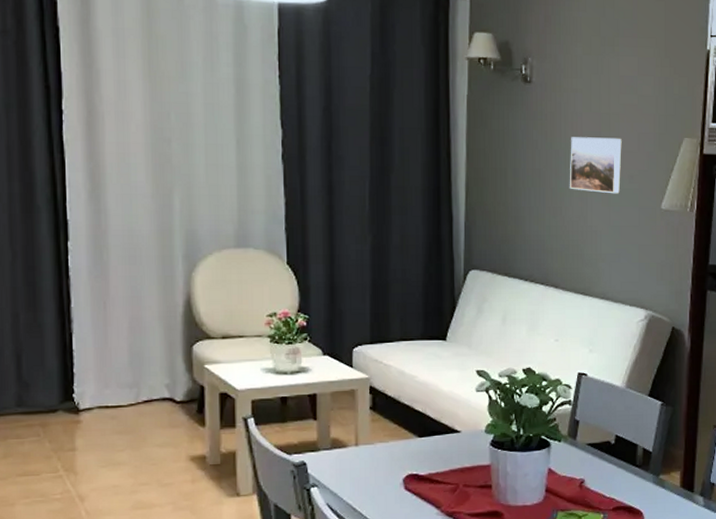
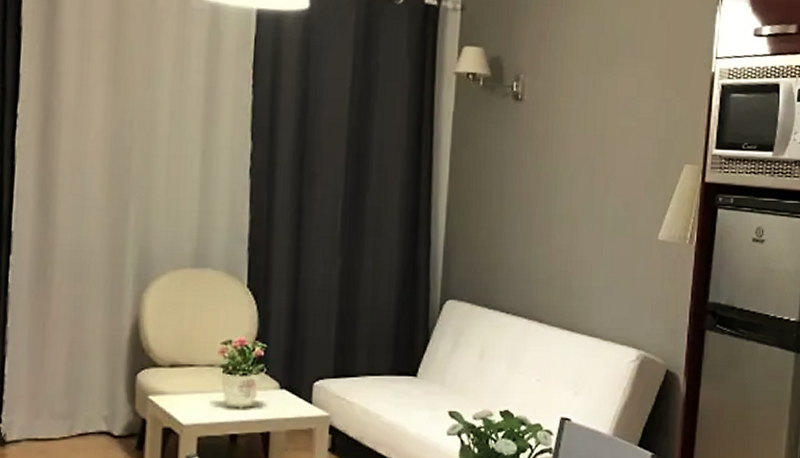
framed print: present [569,137,622,194] -> none [559,159,618,222]

